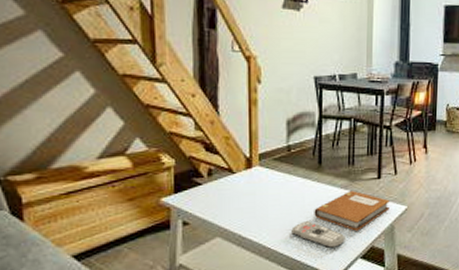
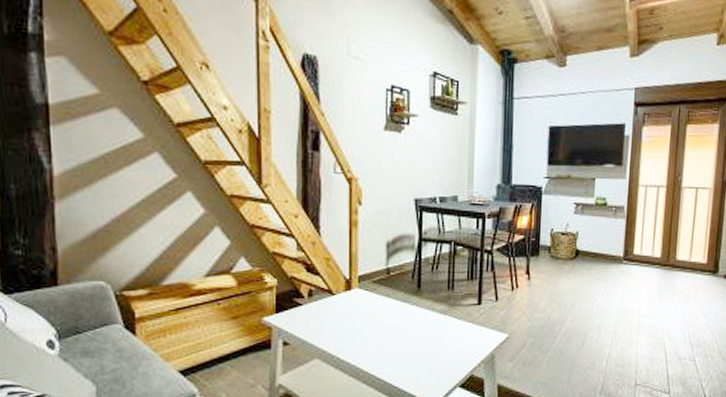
remote control: present [291,221,345,249] -> none [389,346,444,376]
notebook: present [314,190,390,231] -> none [412,315,490,358]

